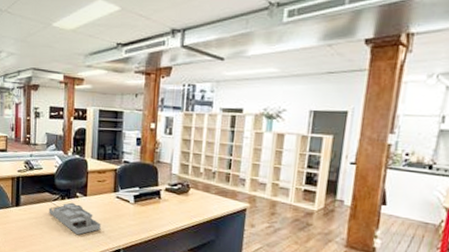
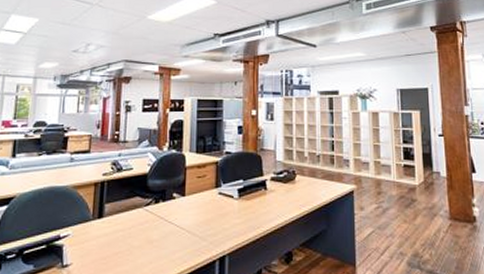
desk organizer: present [48,202,101,235] -> none [139,205,202,245]

